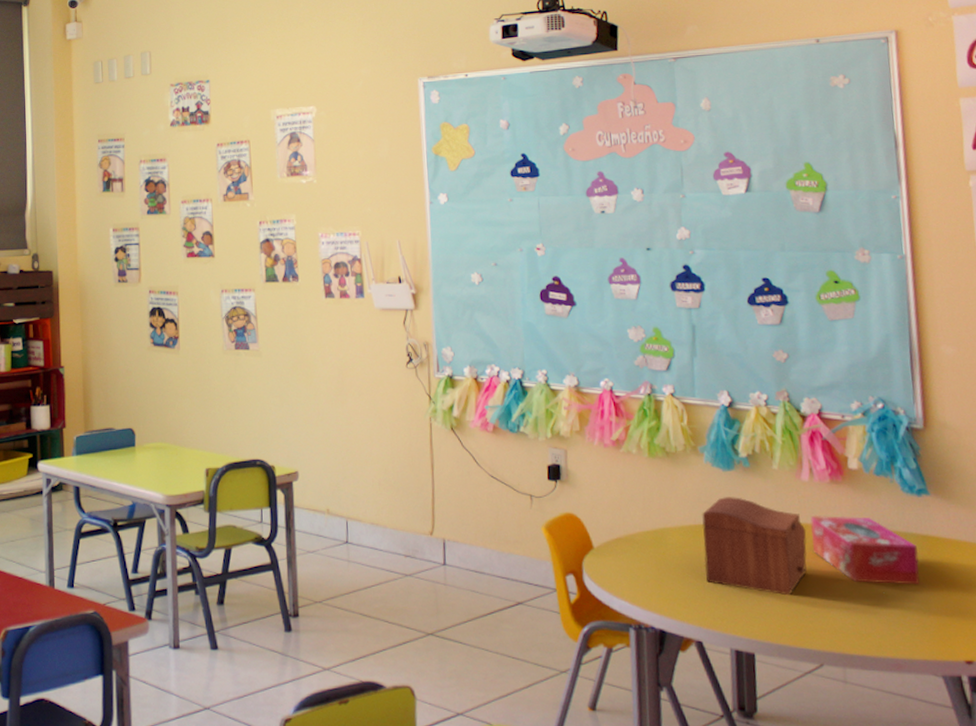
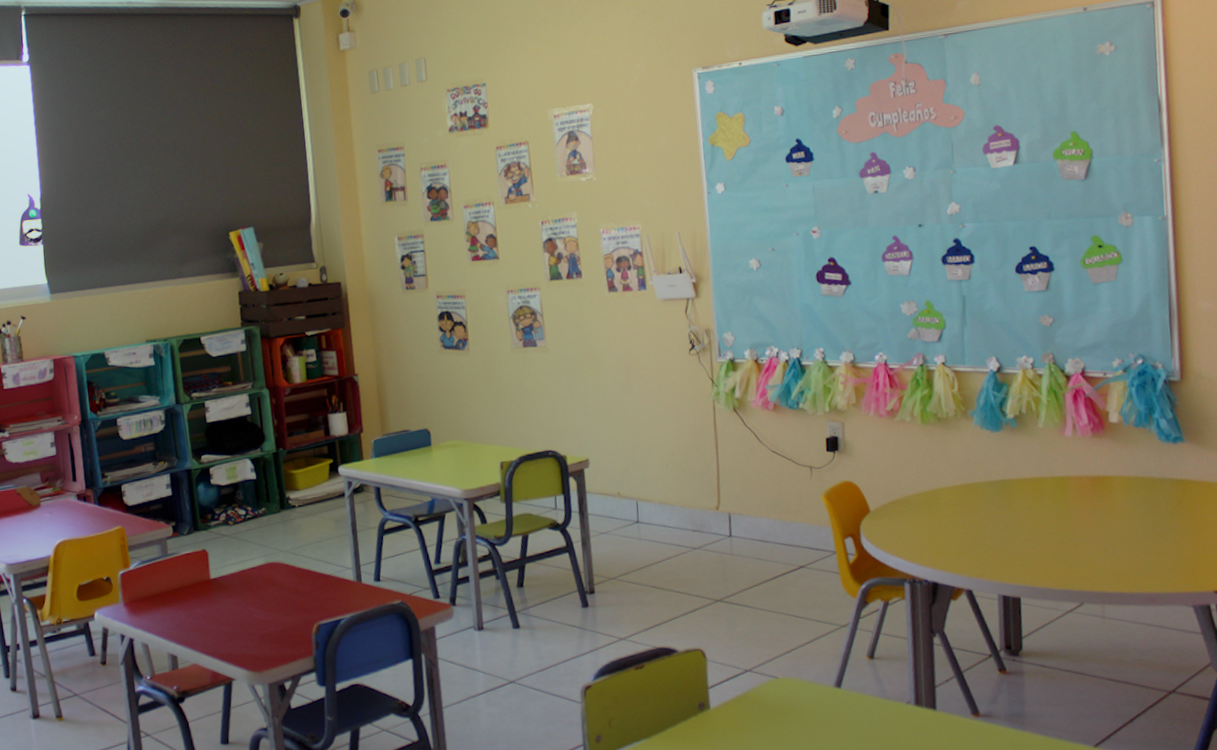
sewing box: present [702,497,807,596] -> none [972,456,1070,544]
tissue box: present [810,515,920,585] -> none [1073,466,1174,527]

